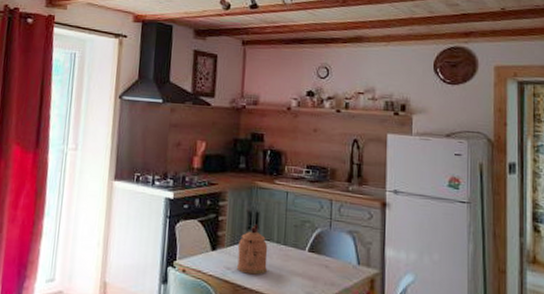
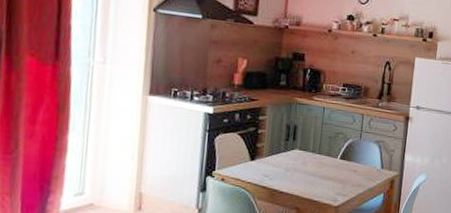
coffeepot: present [237,224,268,275] -> none [274,136,304,181]

